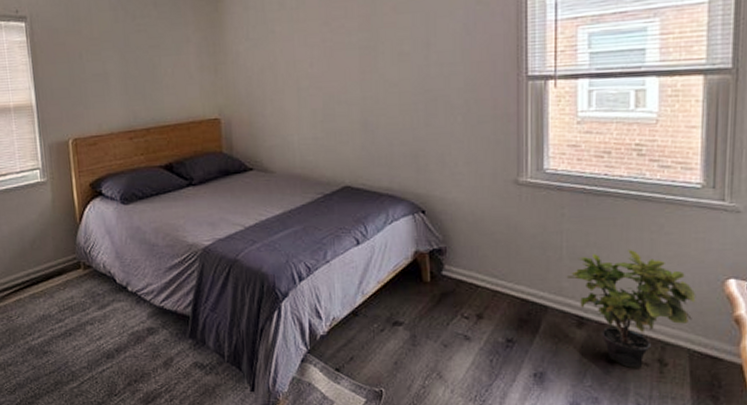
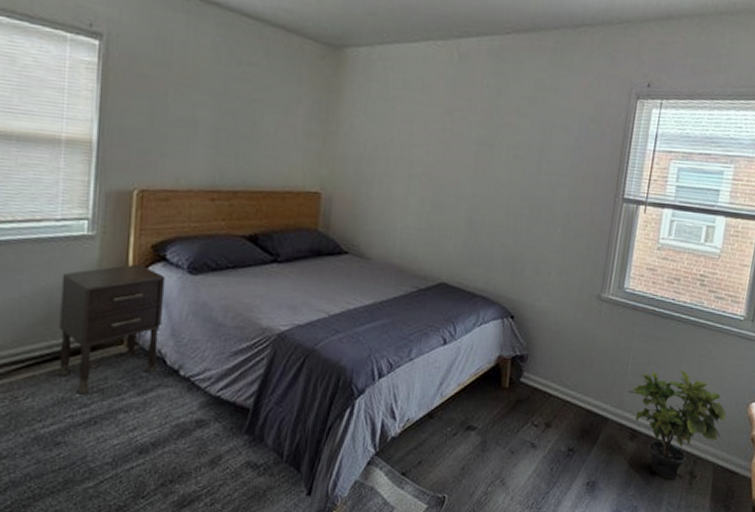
nightstand: none [28,200,109,312] -> present [57,264,166,395]

